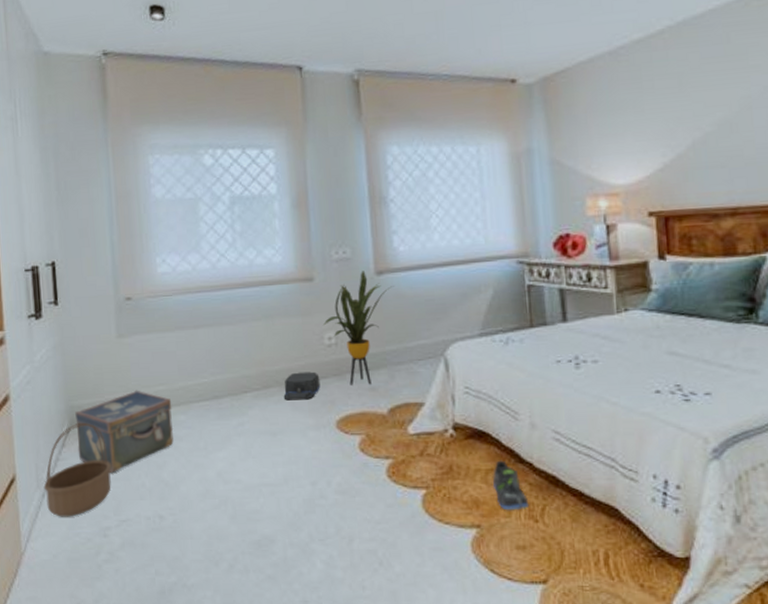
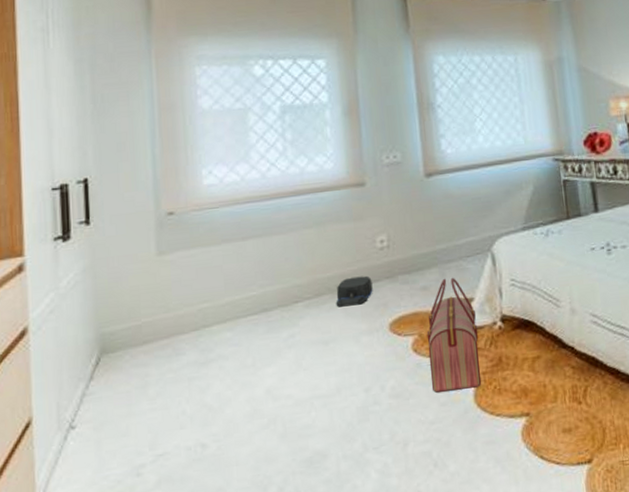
basket: present [43,422,112,517] -> none [66,350,148,460]
suitcase: present [75,390,174,473] -> none [106,309,219,403]
house plant: present [323,271,394,385] -> none [375,173,443,287]
handbag: none [374,380,430,494] -> present [426,277,481,393]
running shoe: present [492,460,530,511] -> none [539,347,573,396]

